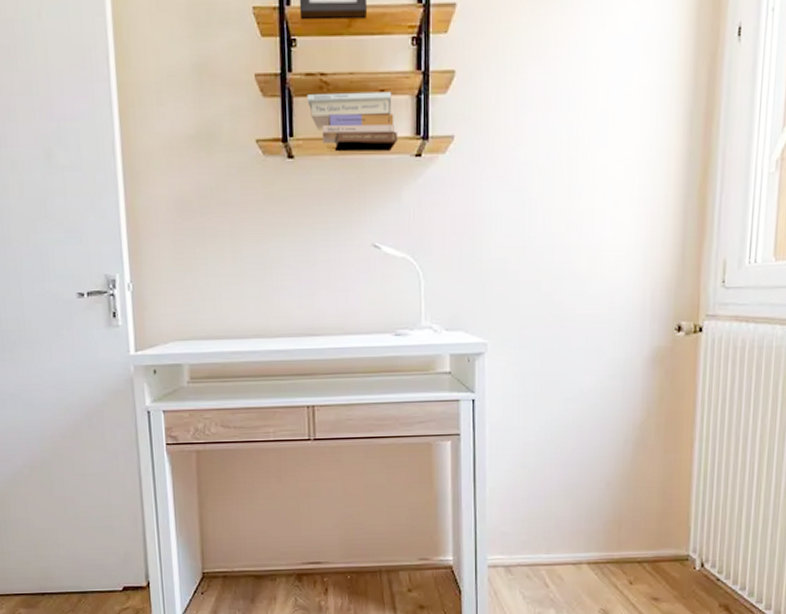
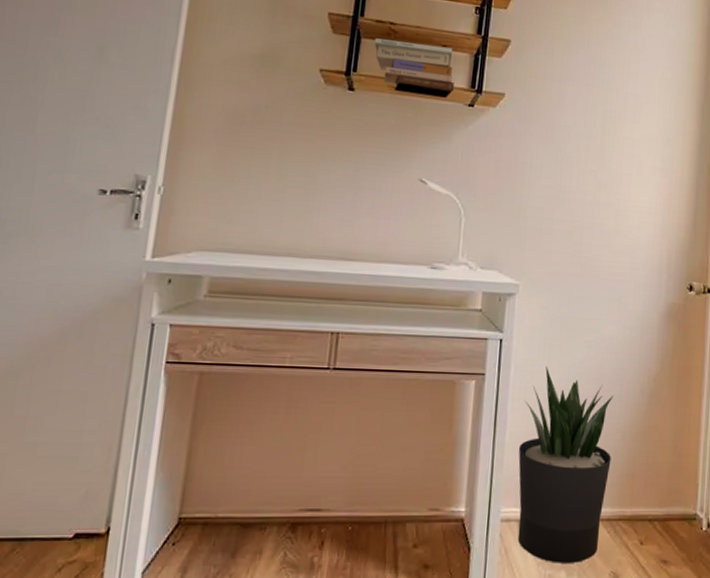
planter: none [501,422,596,602] -> present [517,366,614,563]

